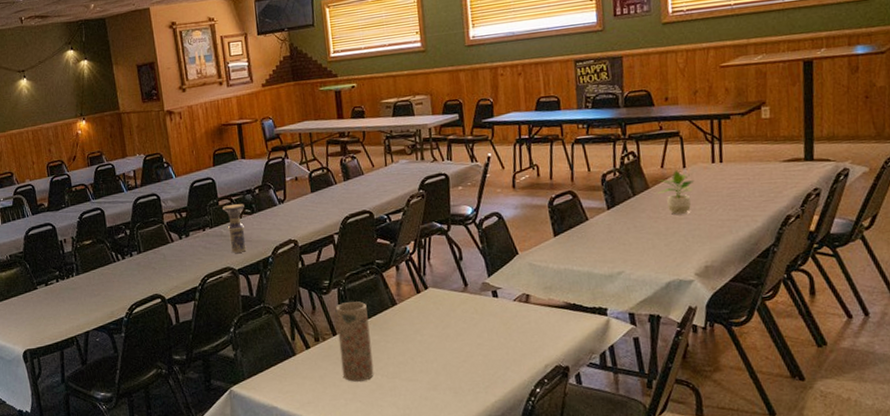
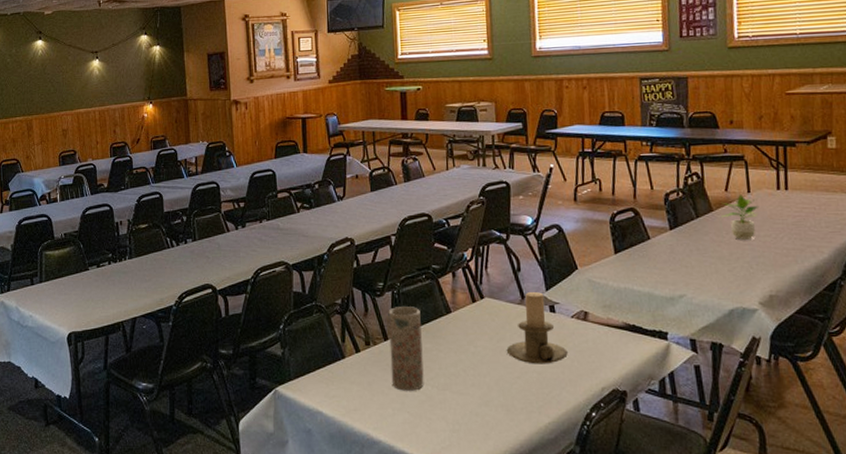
vase: present [221,204,247,253] -> none [280,198,303,247]
candle holder: none [451,279,512,348] -> present [506,292,568,364]

